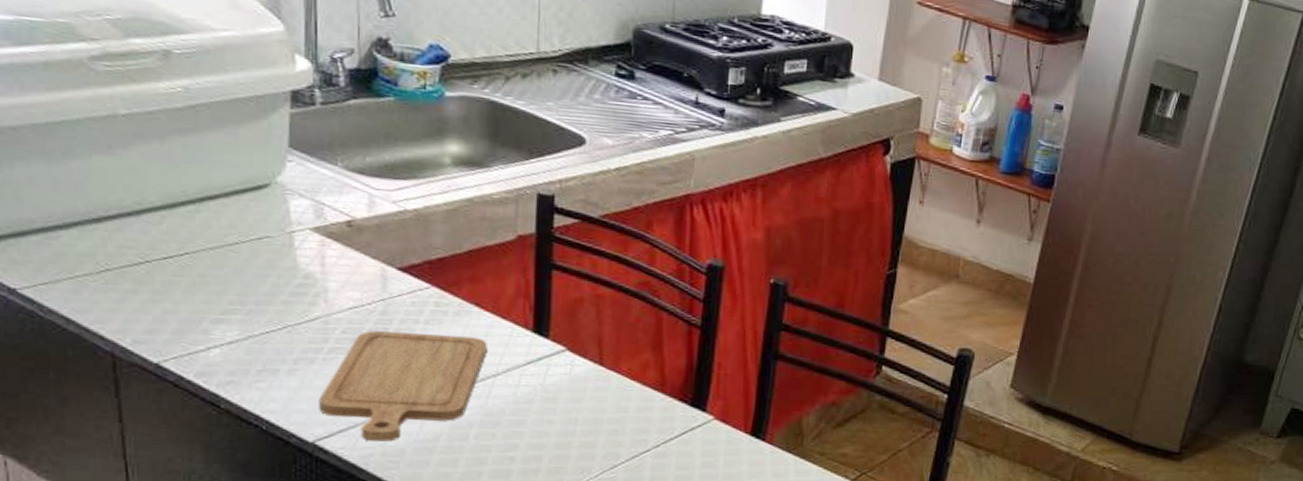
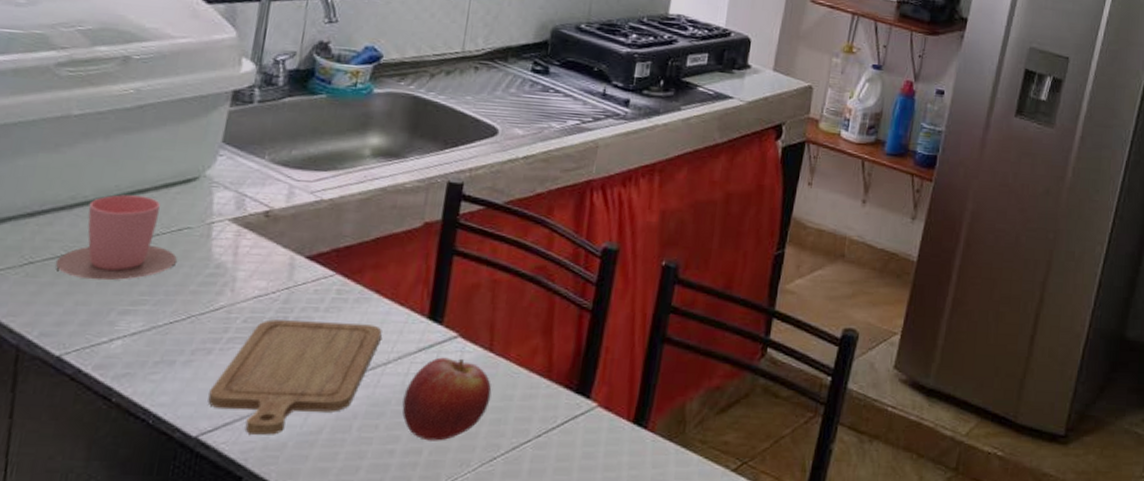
cup: none [134,200,261,289] -> present [55,194,177,281]
fruit: none [517,370,606,450] -> present [402,357,492,441]

